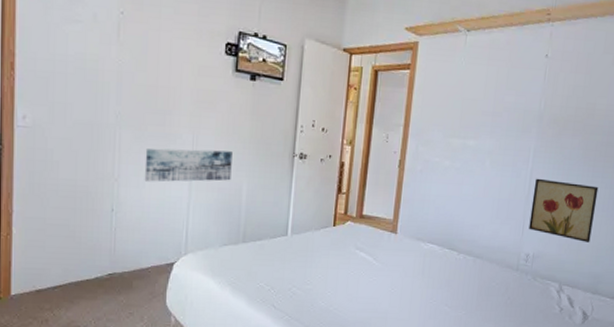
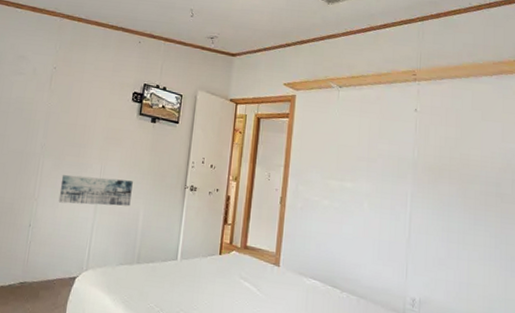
wall art: present [529,178,599,242] -> none [412,222,483,292]

